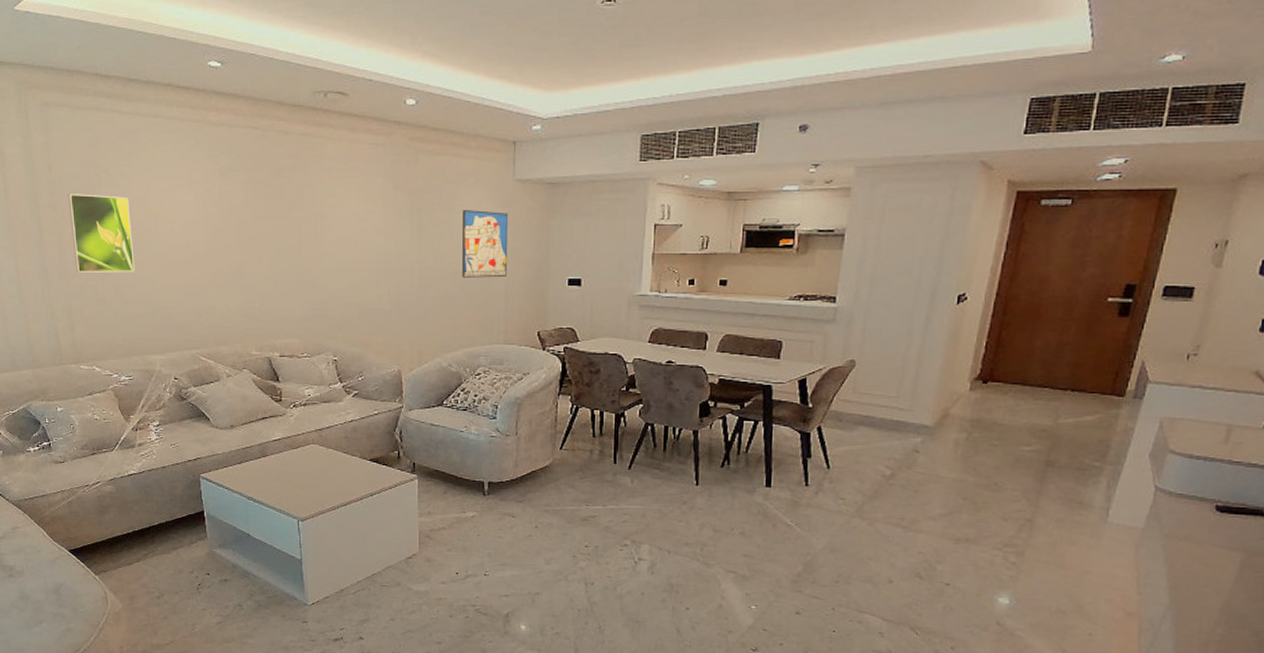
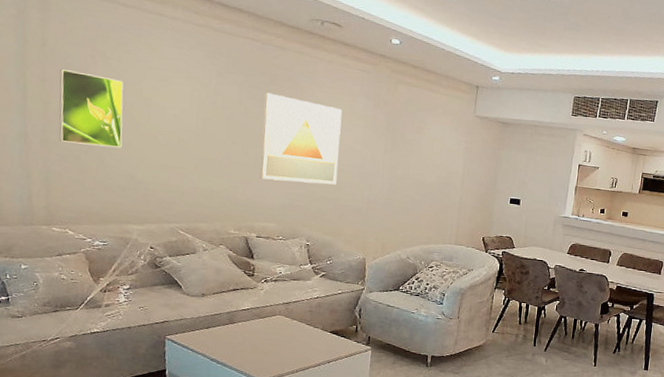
wall art: none [272,187,360,289] -> present [259,92,343,185]
wall art: present [462,210,509,278] -> none [425,134,468,191]

